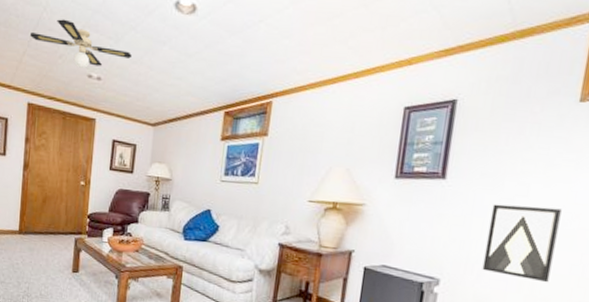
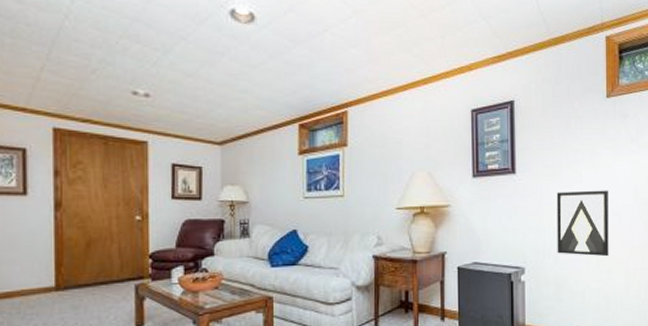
ceiling fan: present [29,19,133,69] -> none [48,28,186,85]

